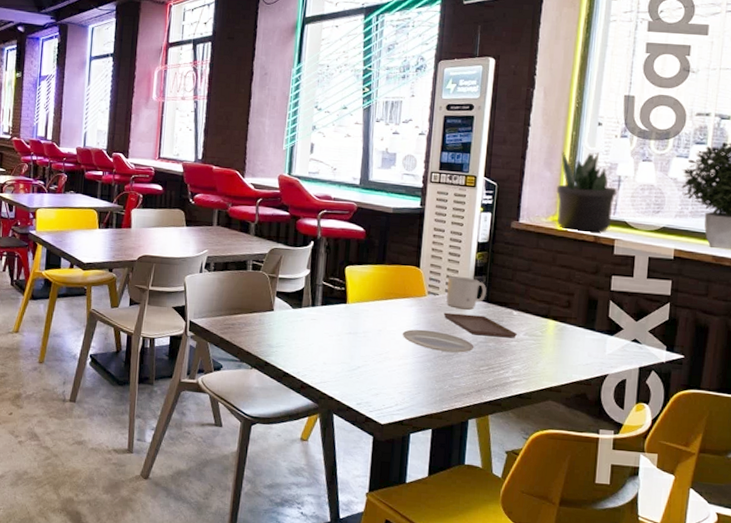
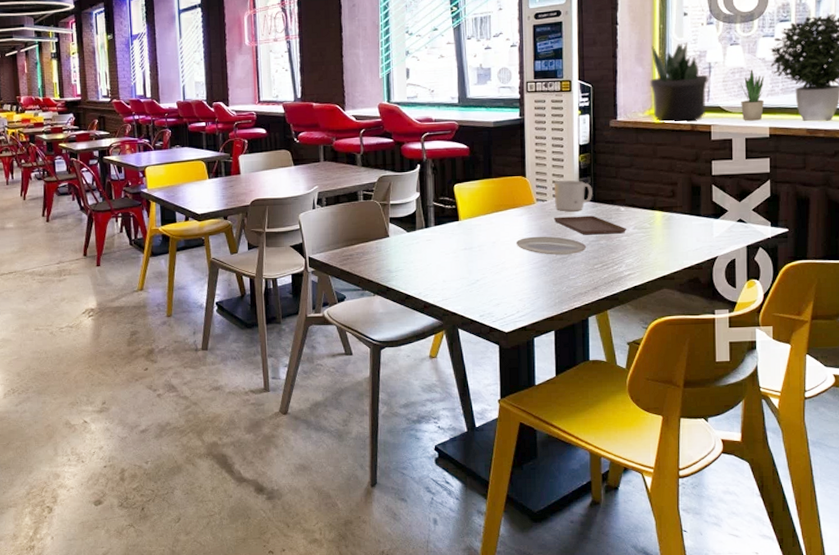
potted plant: none [647,188,675,241] -> present [741,69,765,121]

